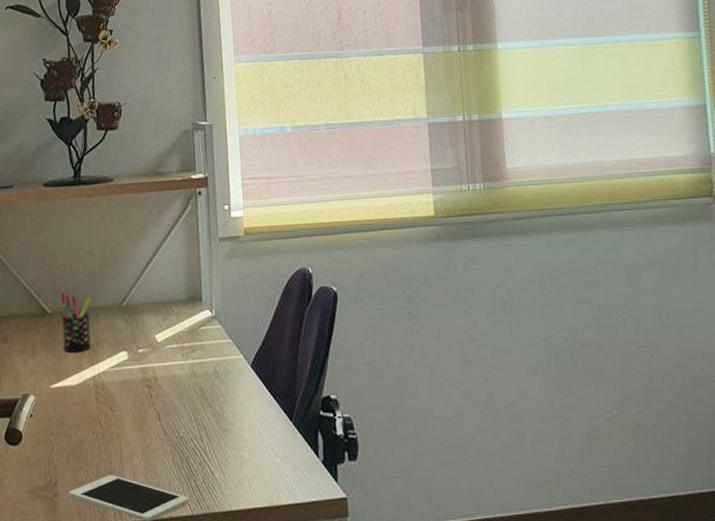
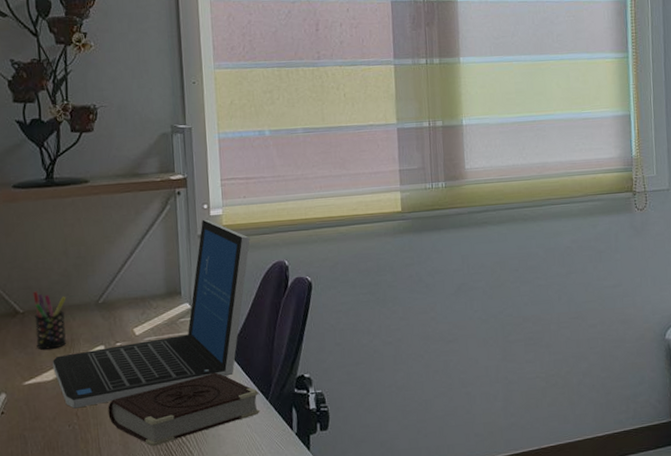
laptop: none [78,221,272,416] -> present [52,219,250,409]
book: none [130,387,284,463] -> present [108,372,260,446]

